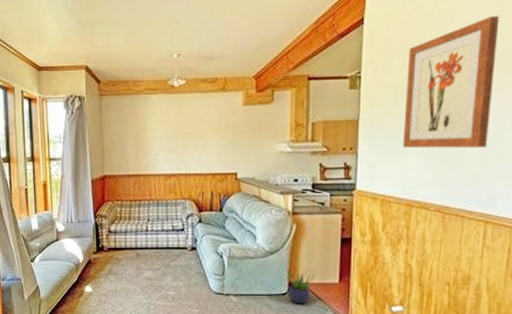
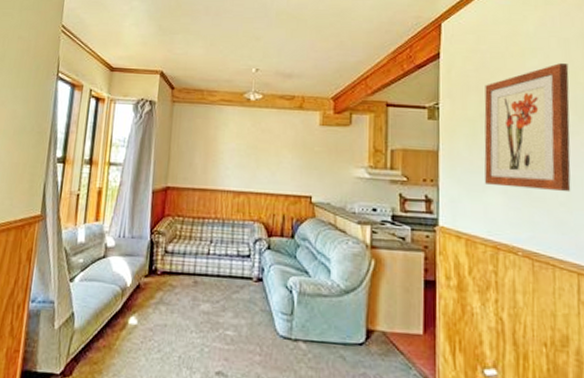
potted plant: present [286,269,316,303] -> none [364,313,397,358]

